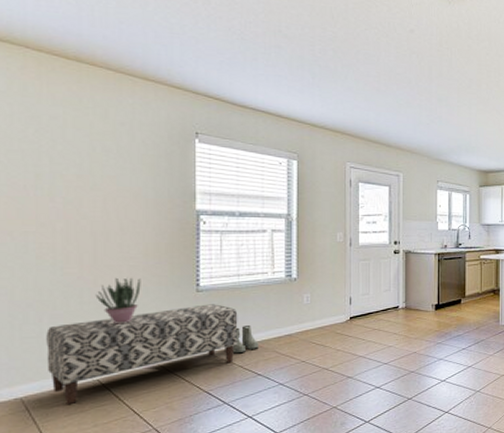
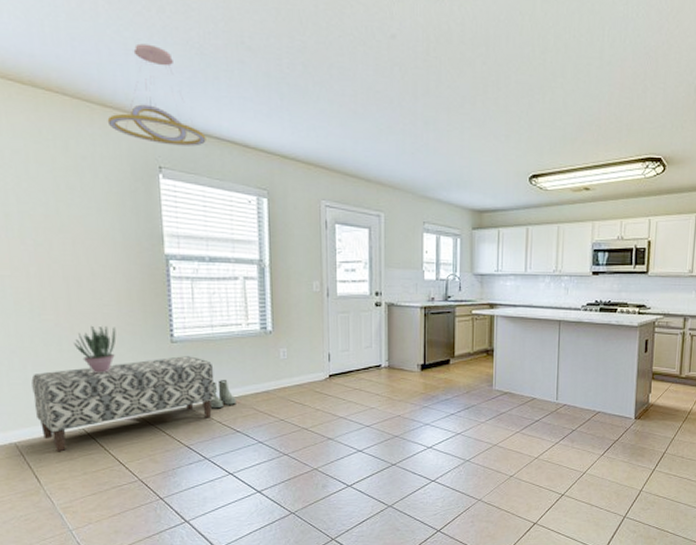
chandelier: none [148,28,242,116] -> present [107,43,206,147]

